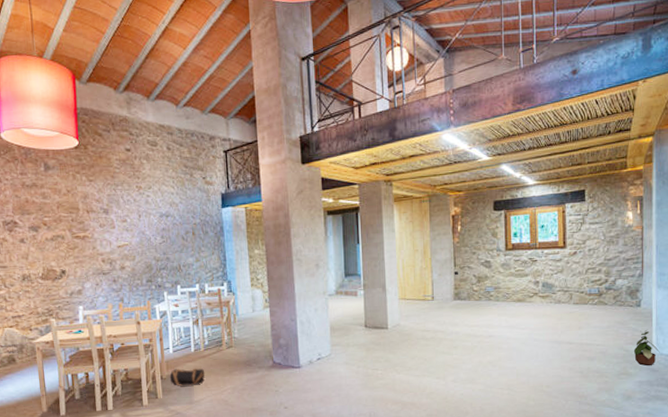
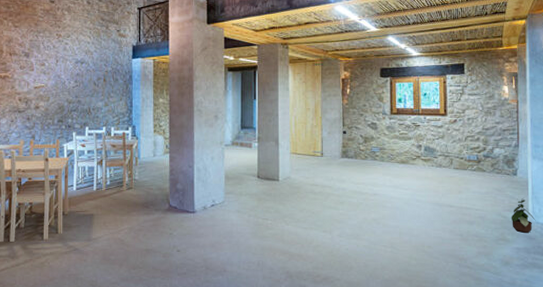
duffel bag: present [169,368,205,387] -> none [71,206,105,224]

